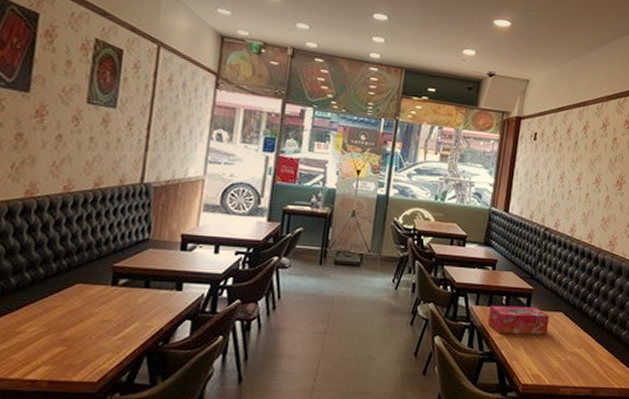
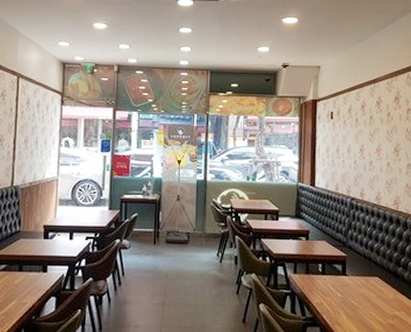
tissue box: present [488,305,549,334] -> none [307,273,366,299]

